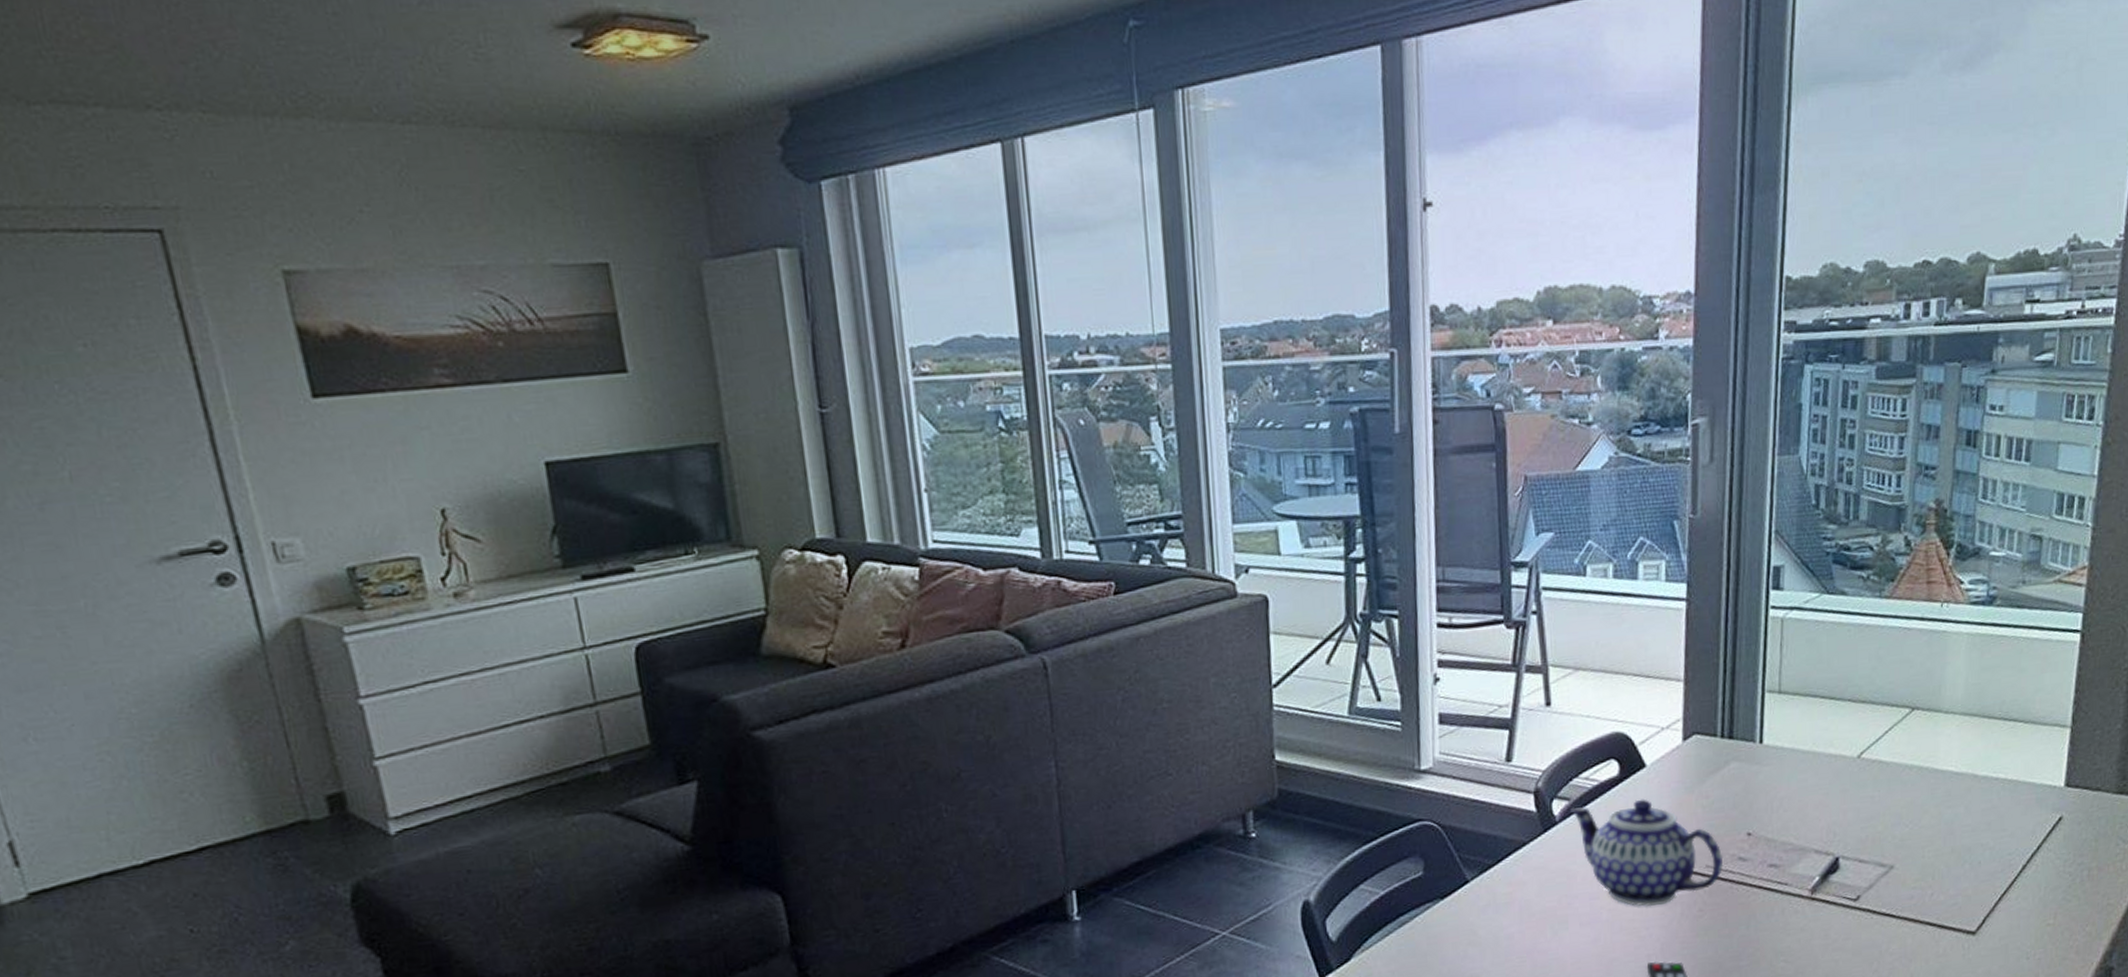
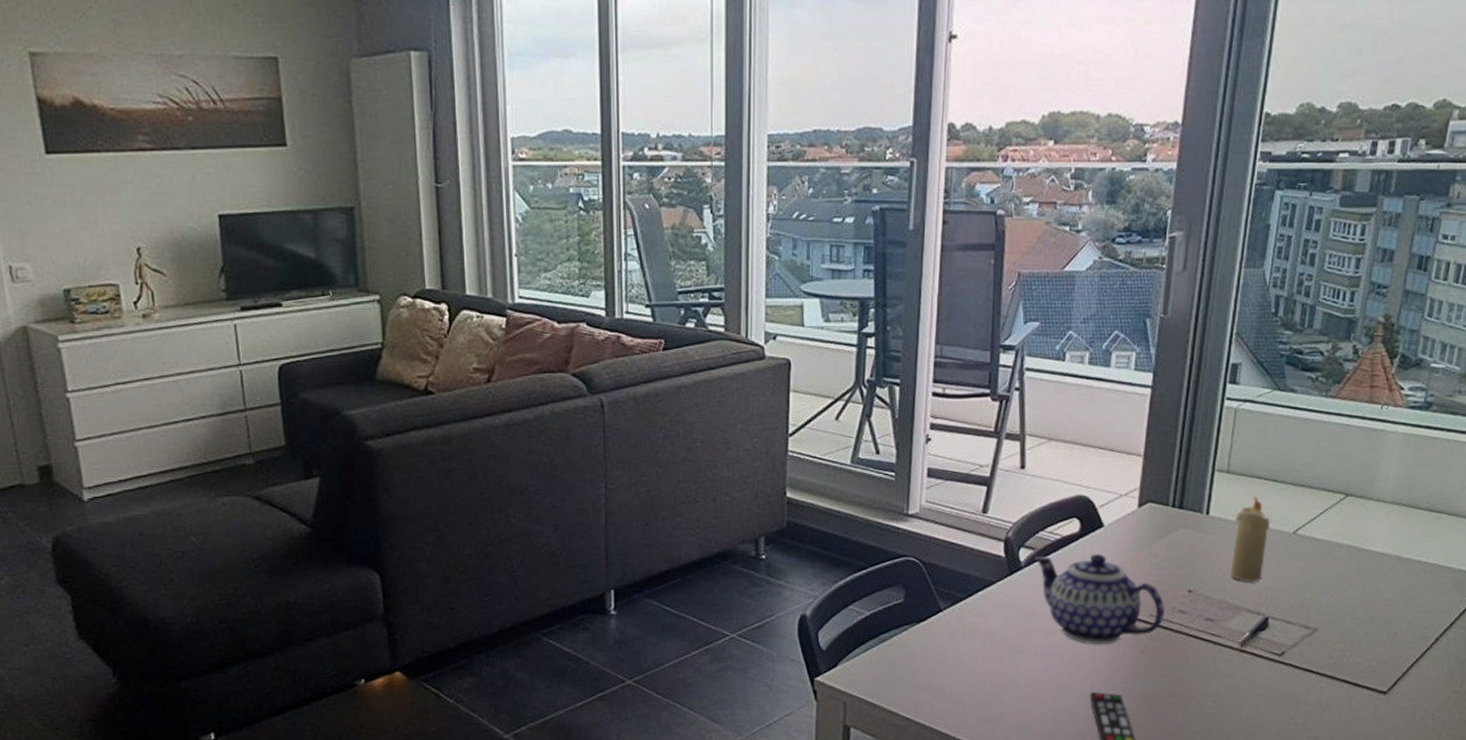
candle: none [1791,717,1832,818] -> present [1230,495,1271,582]

